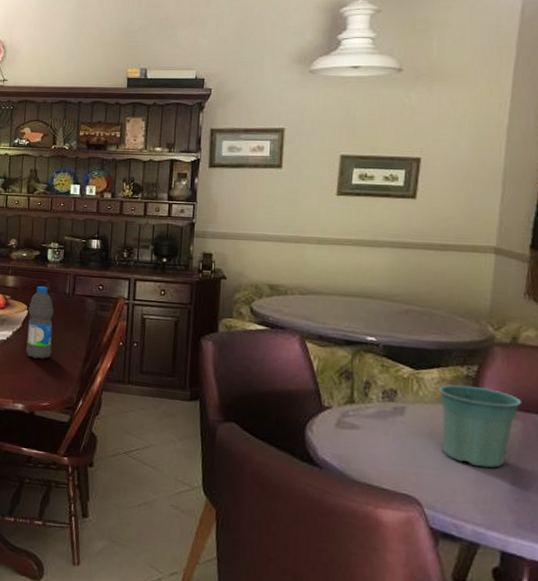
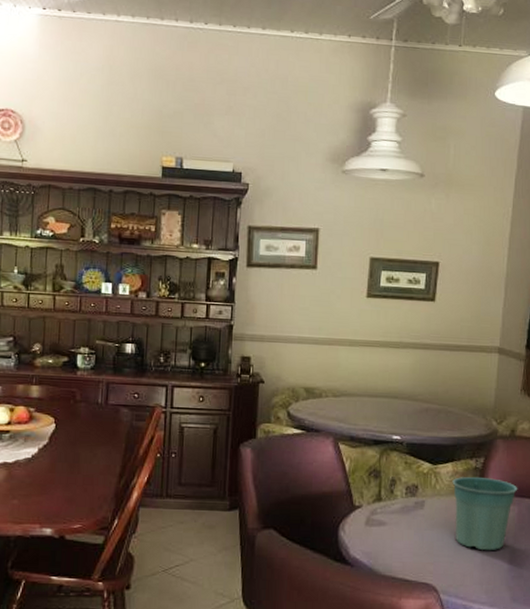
water bottle: present [26,285,54,359] -> none [54,395,85,477]

